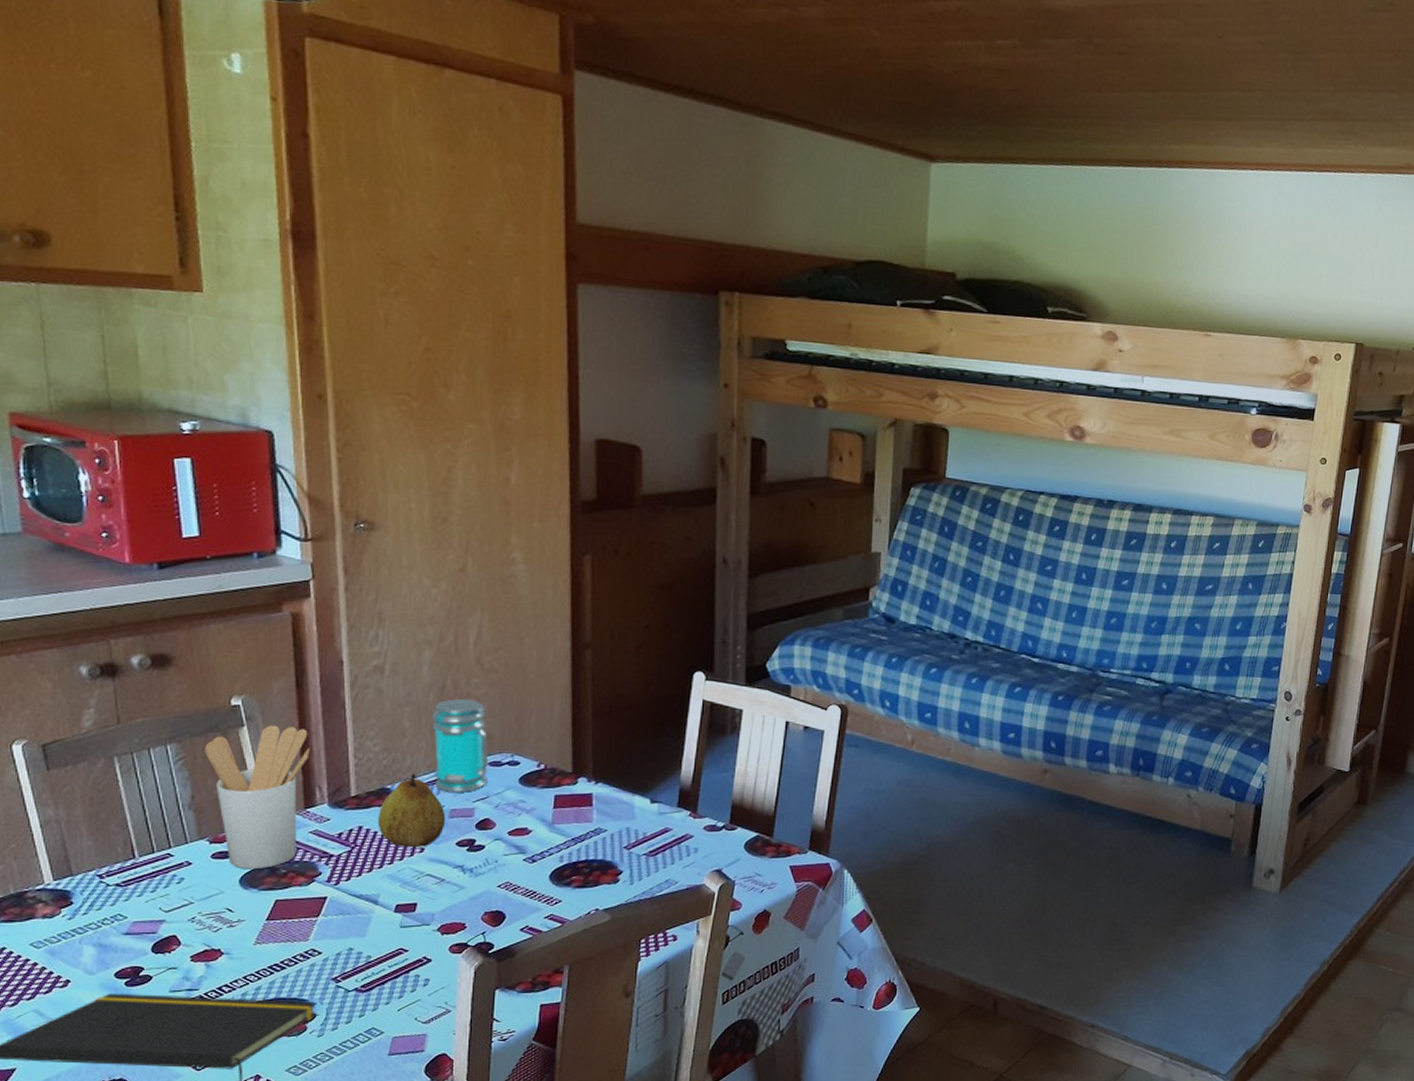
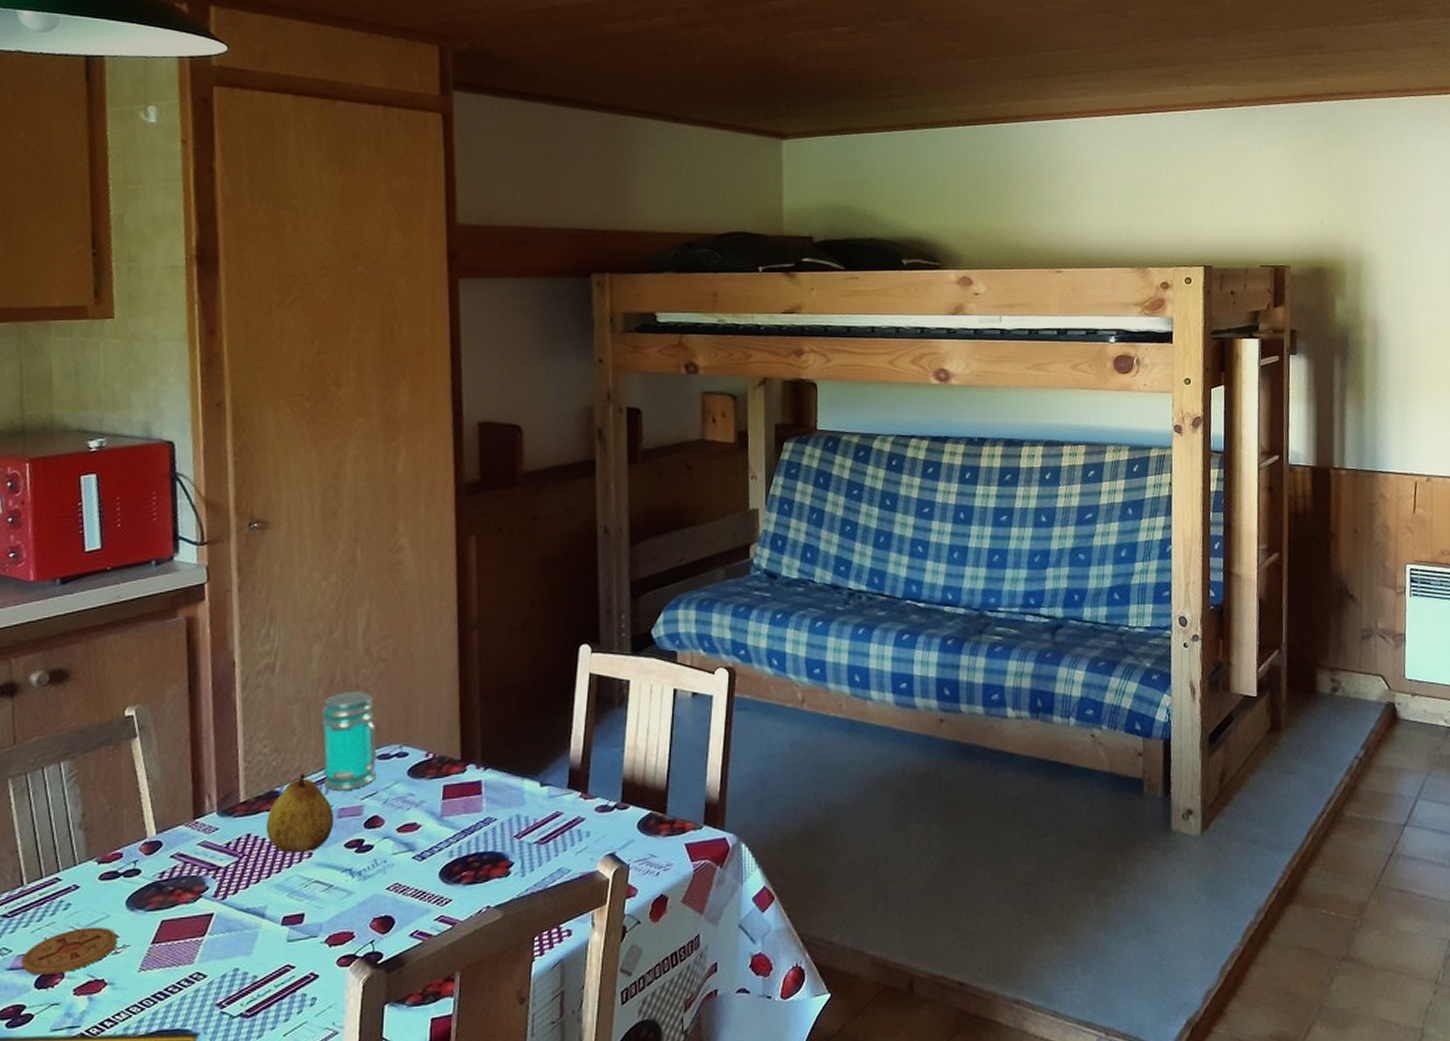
coaster: none [137,901,232,941] -> present [21,926,118,975]
utensil holder: present [205,725,310,870] -> none [97,733,200,889]

